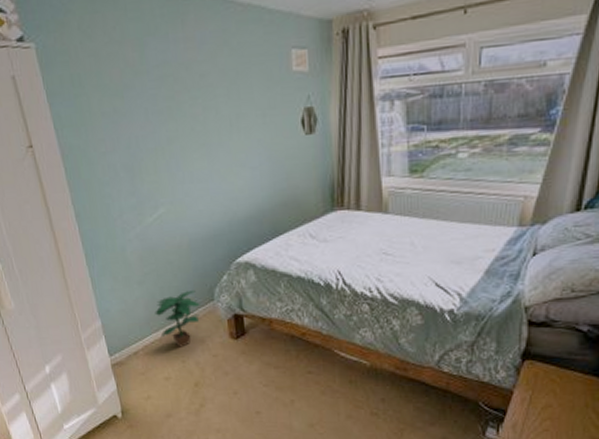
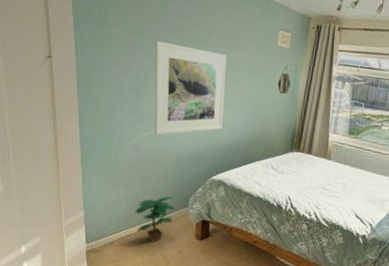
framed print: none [140,98,239,218] -> present [154,40,227,136]

